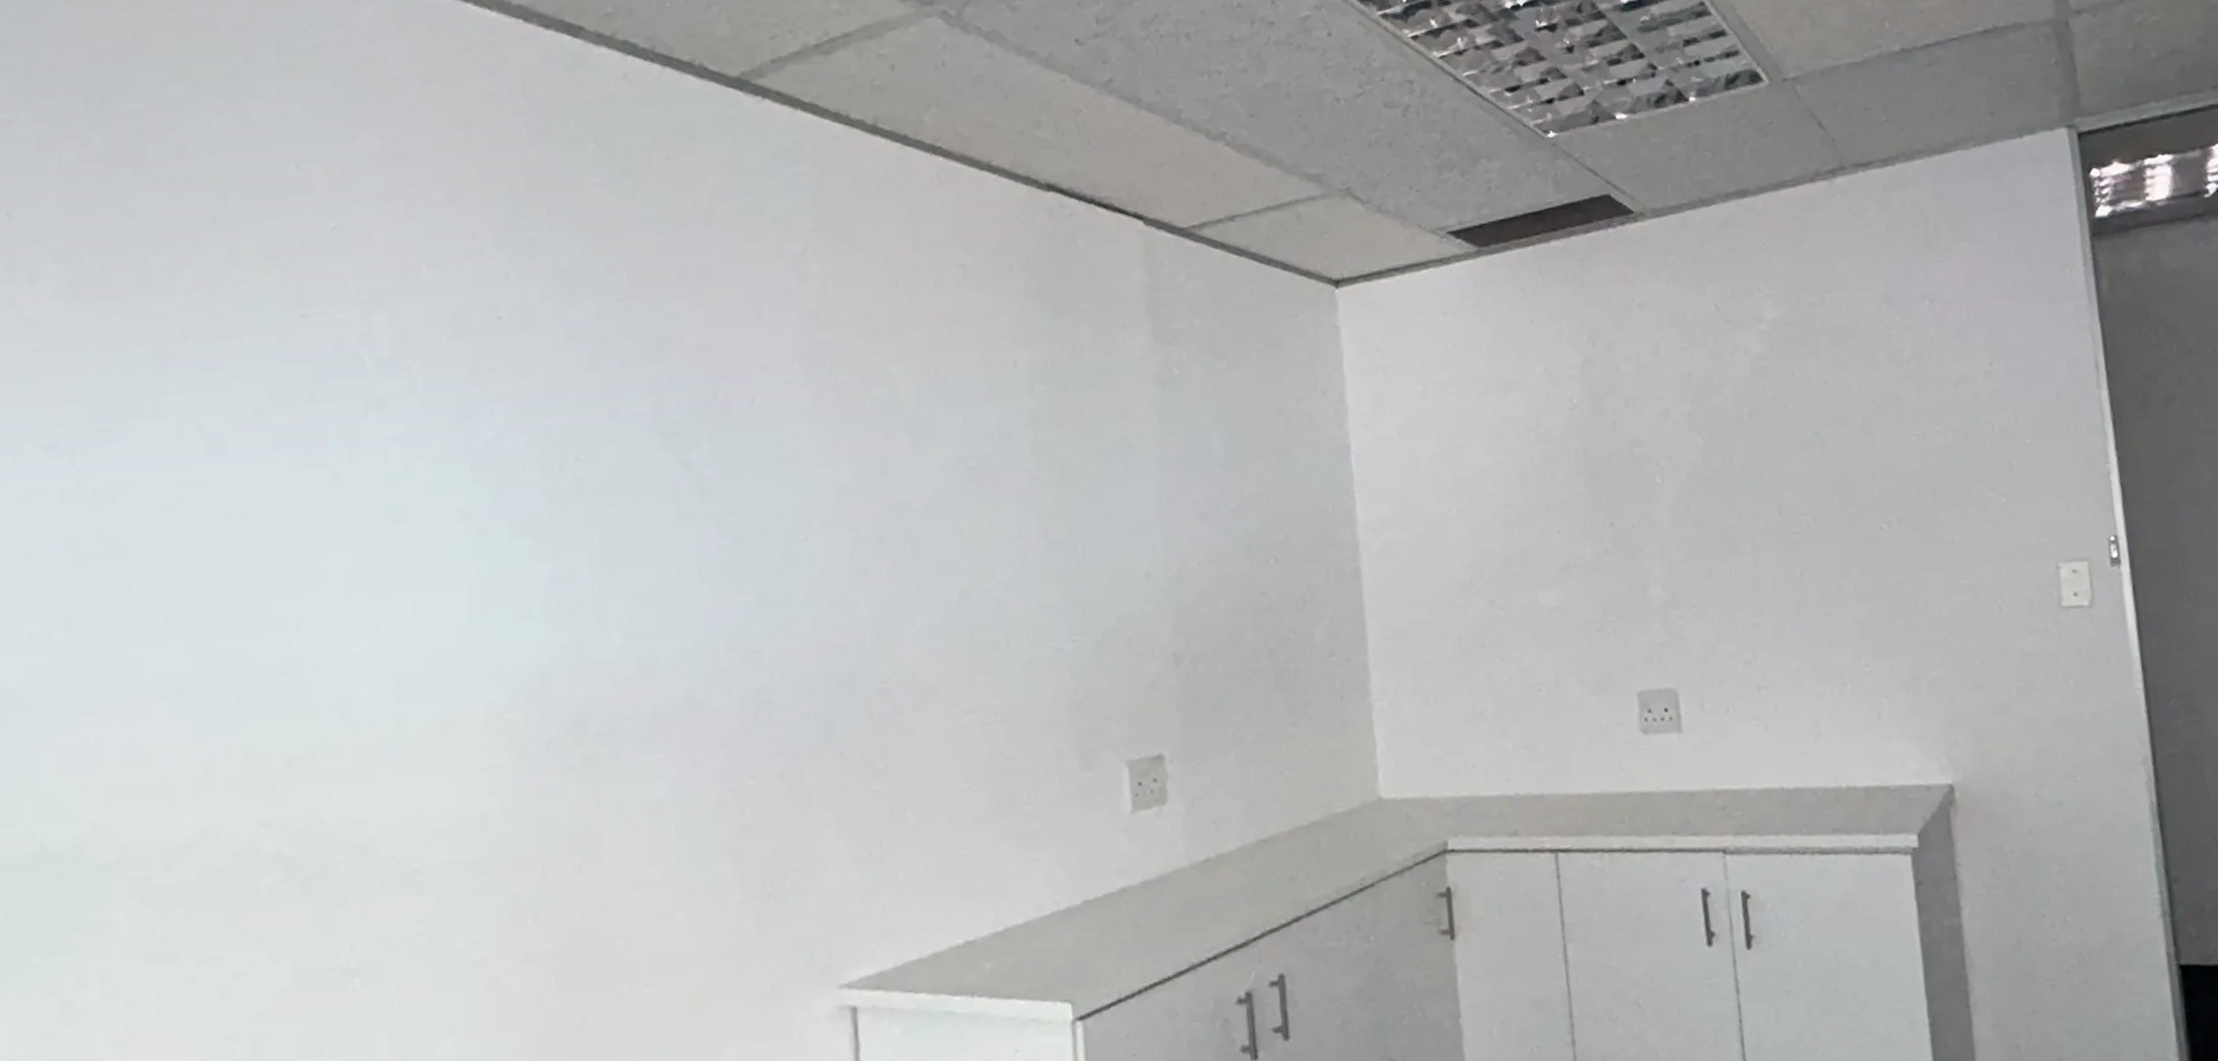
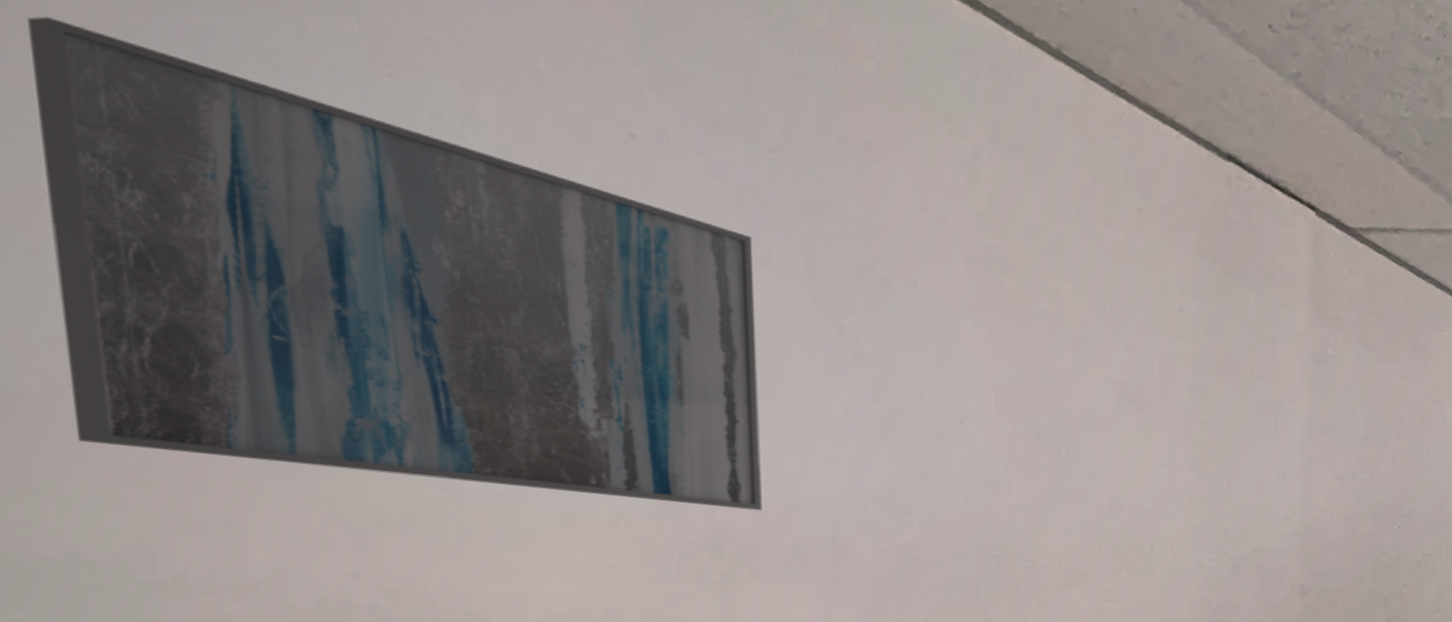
wall art: none [37,337,621,731] -> present [26,16,763,511]

